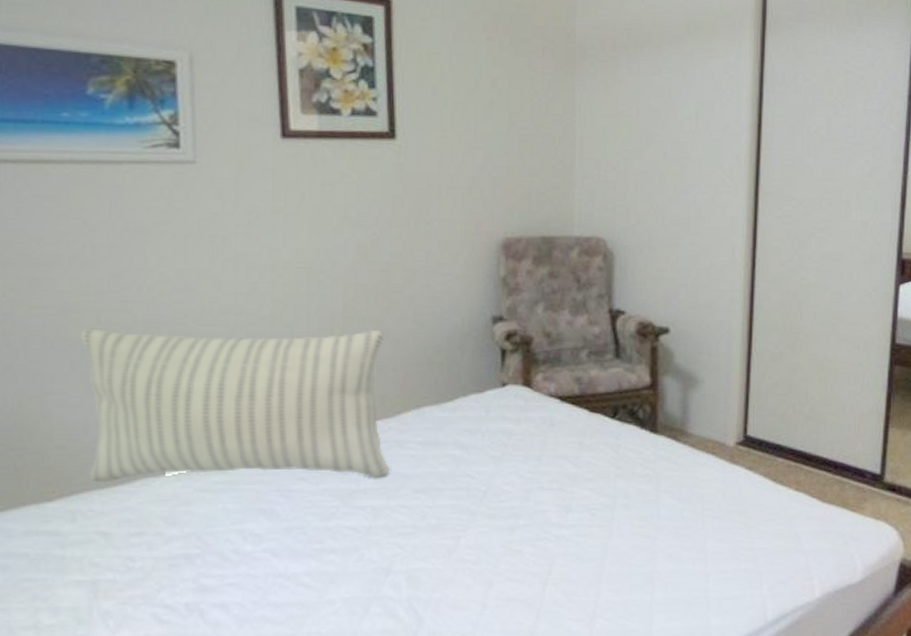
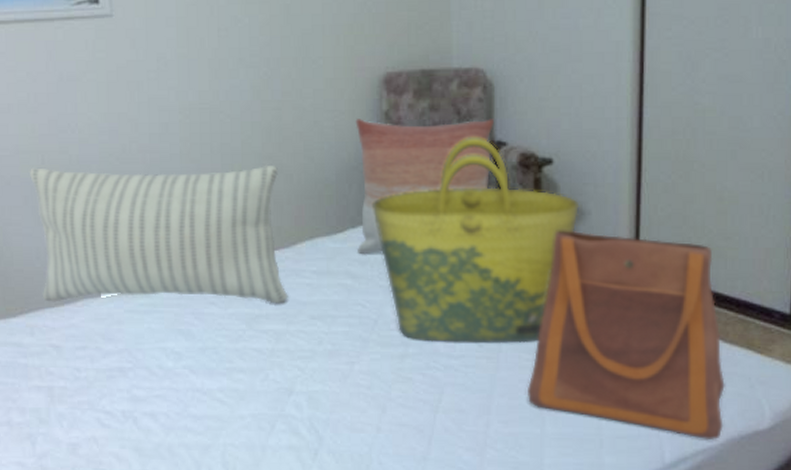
pillow: none [467,284,613,423] -> present [355,119,493,254]
tote bag: none [486,306,694,513] -> present [373,138,580,344]
shopping bag: none [639,397,823,597] -> present [528,230,725,441]

